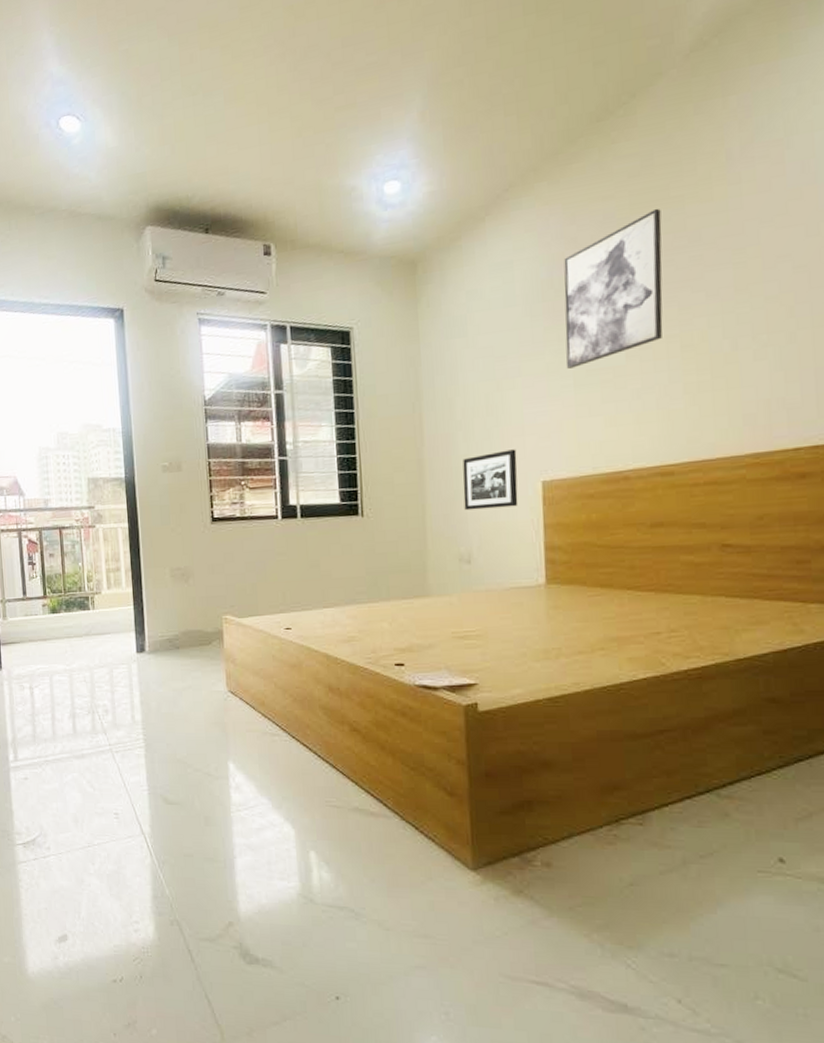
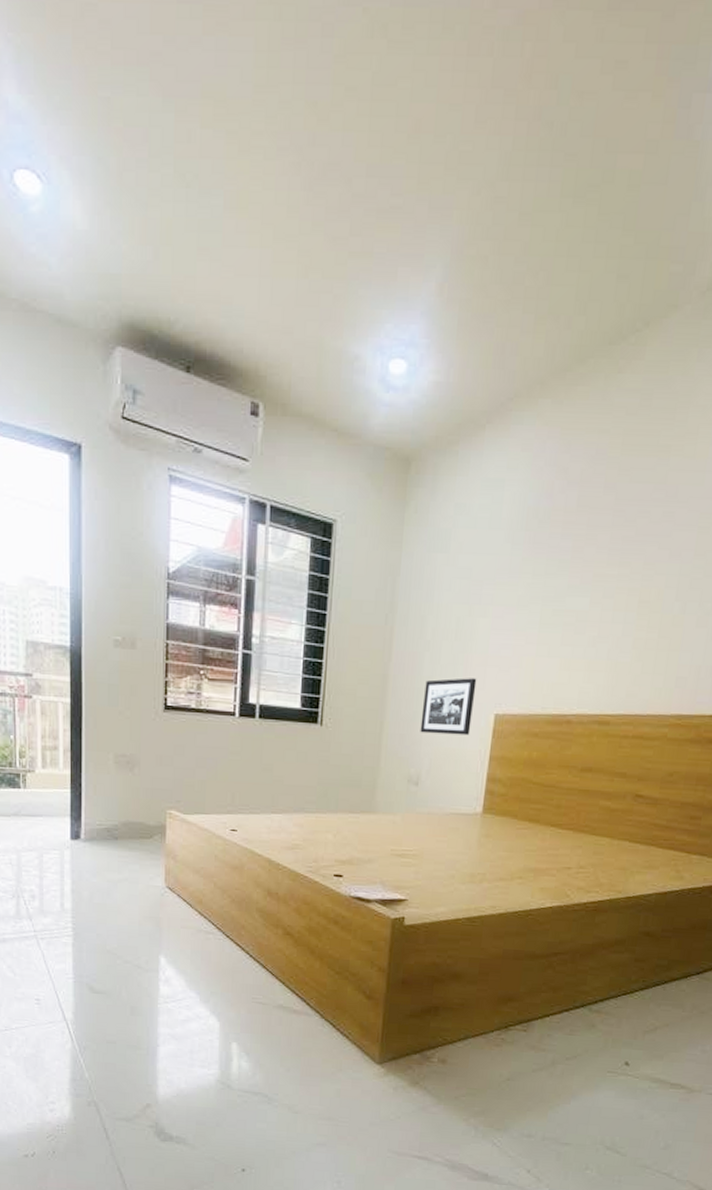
wall art: present [564,208,663,369] -> none [535,454,648,605]

